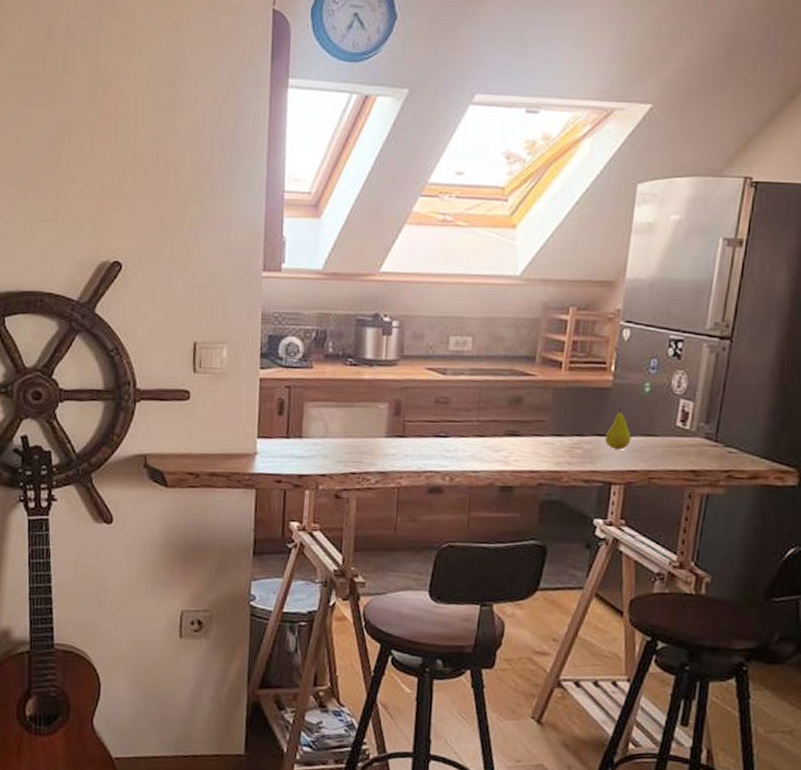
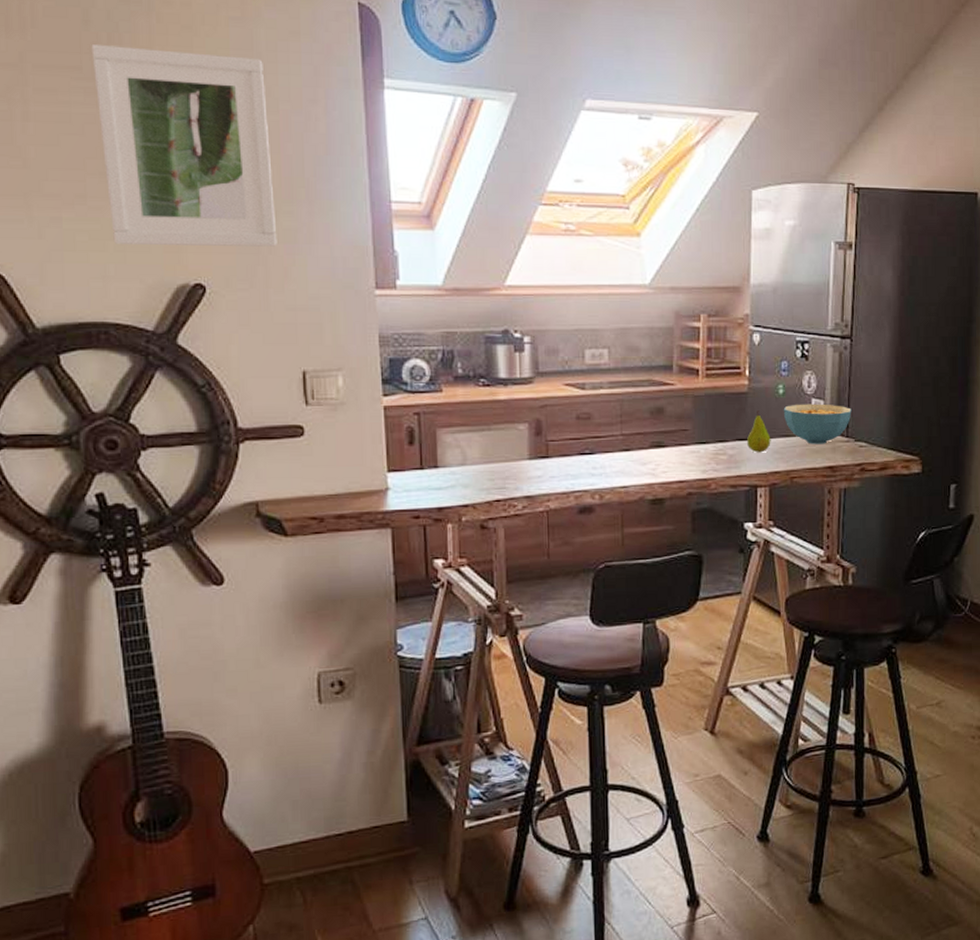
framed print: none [52,55,187,231] -> present [91,45,277,247]
cereal bowl: none [647,403,724,447] -> present [783,403,852,444]

